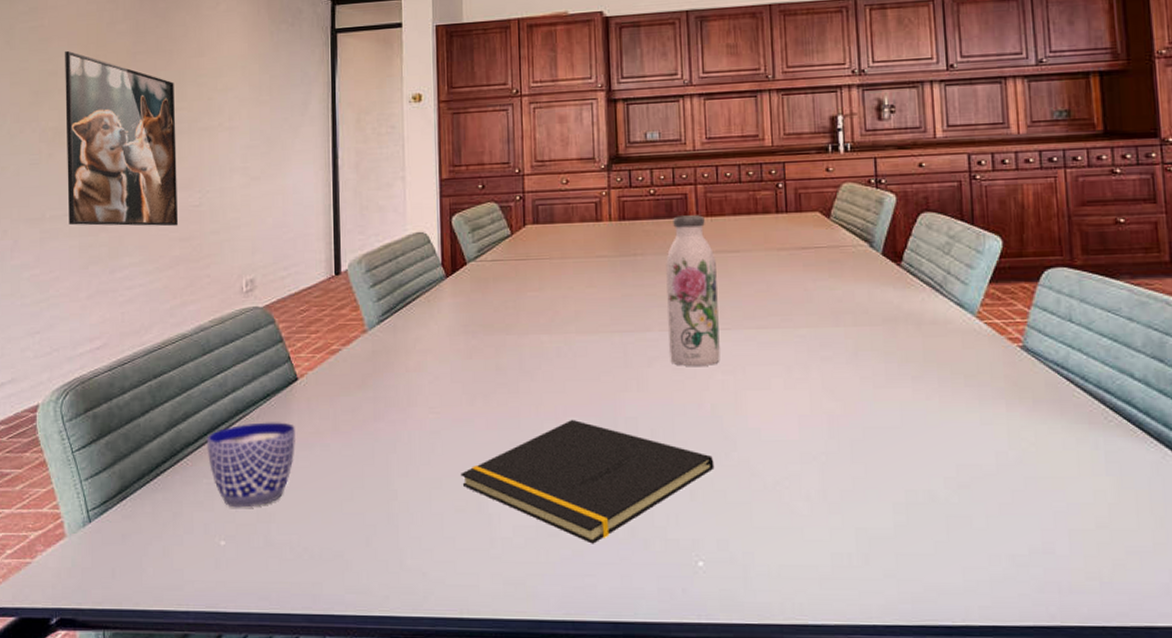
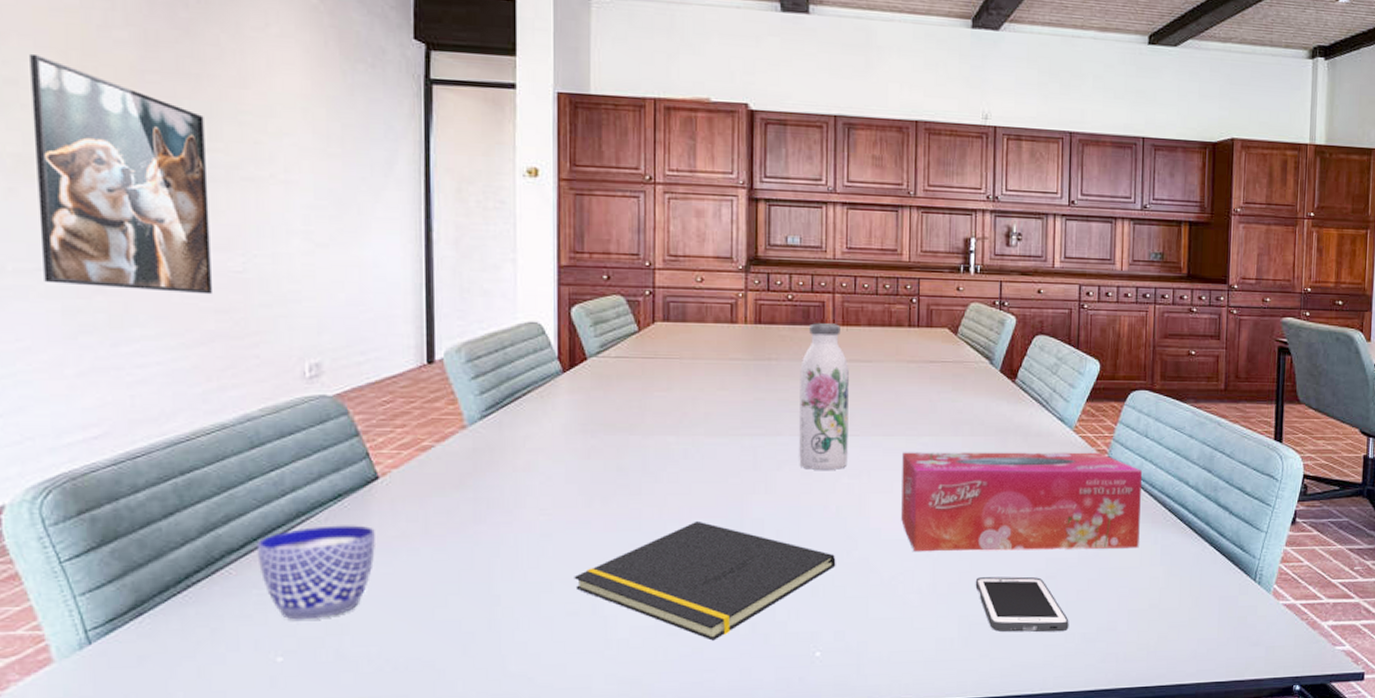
tissue box: none [779,341,1075,455] -> present [901,452,1142,552]
cell phone: none [872,485,993,552] -> present [975,576,1069,633]

